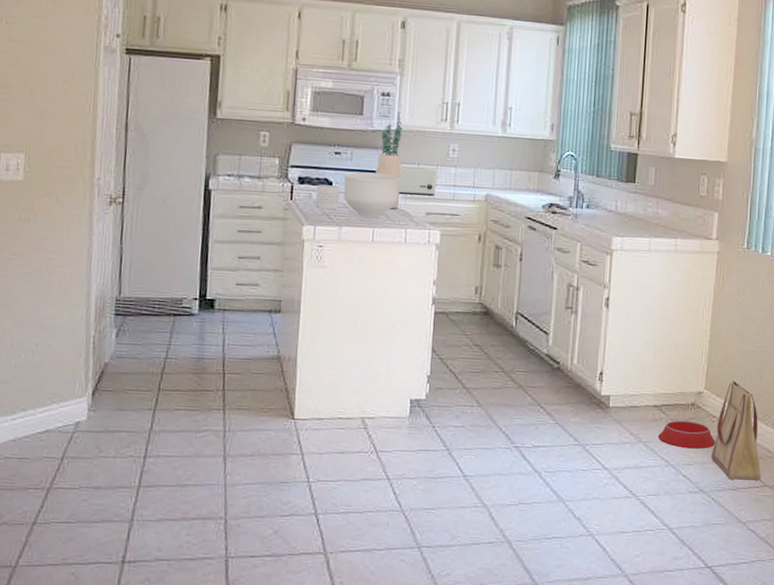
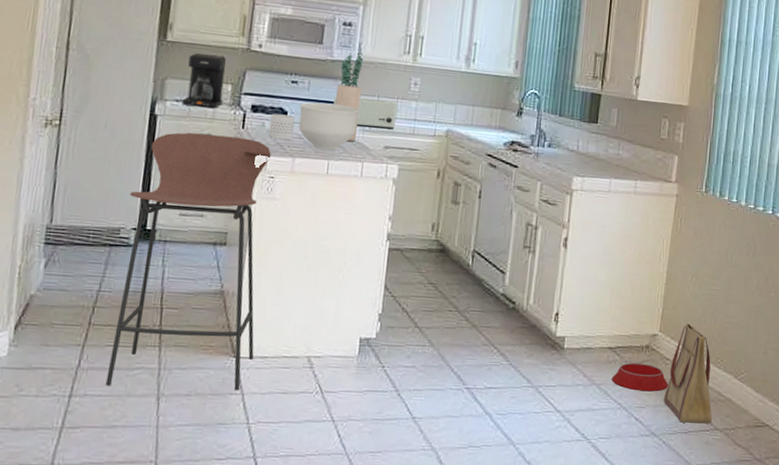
bar stool: none [176,205,319,451] -> present [105,132,271,391]
coffee maker: none [233,128,273,182] -> present [182,53,226,109]

